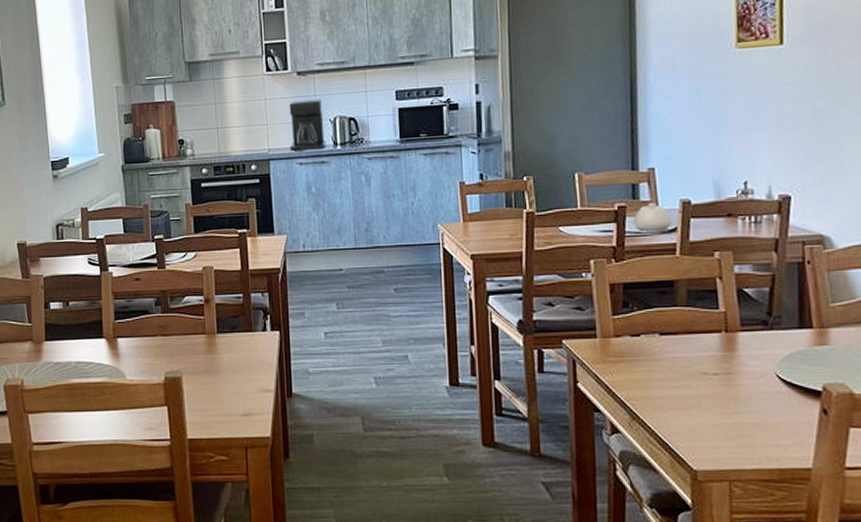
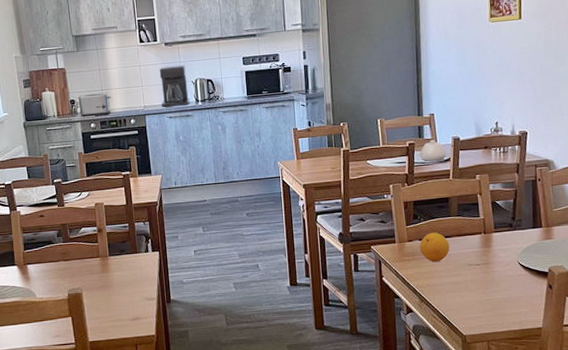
toaster: none [189,131,228,161] -> present [78,92,111,118]
fruit: none [630,327,675,366] -> present [419,232,450,262]

